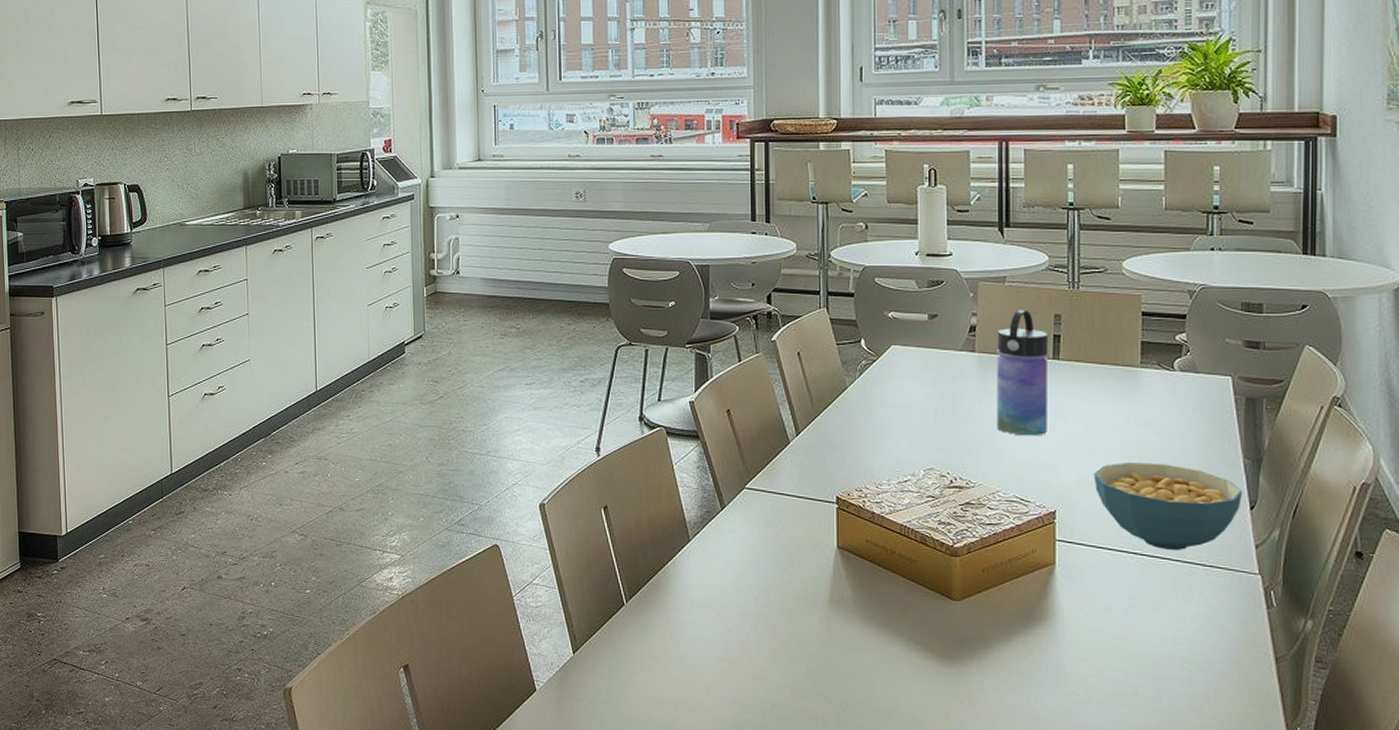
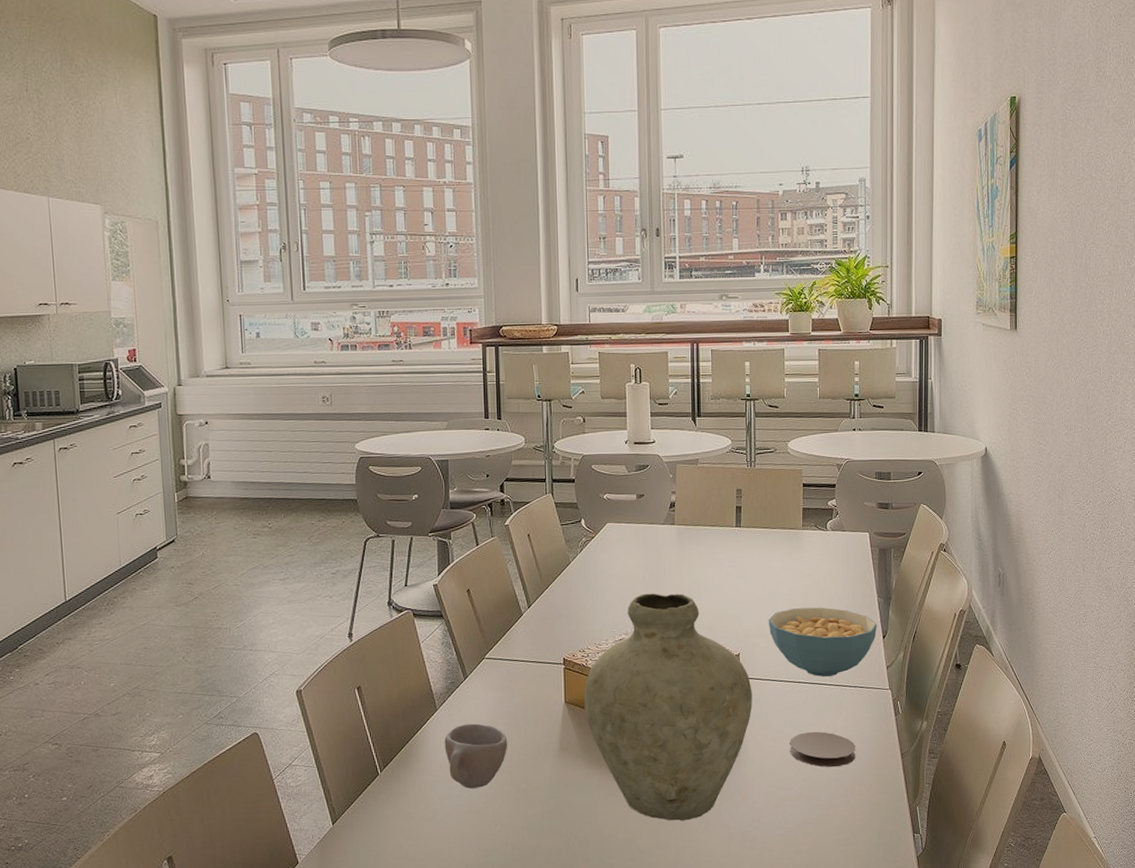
cup: none [697,560,770,634] -> present [444,723,508,789]
vase: none [860,430,1072,704] -> present [584,593,752,821]
water bottle: present [997,310,1049,436] -> none [692,486,733,593]
coaster: none [1121,615,1212,663] -> present [790,731,856,767]

